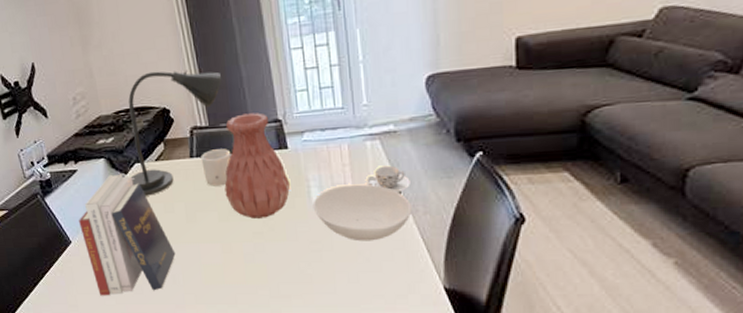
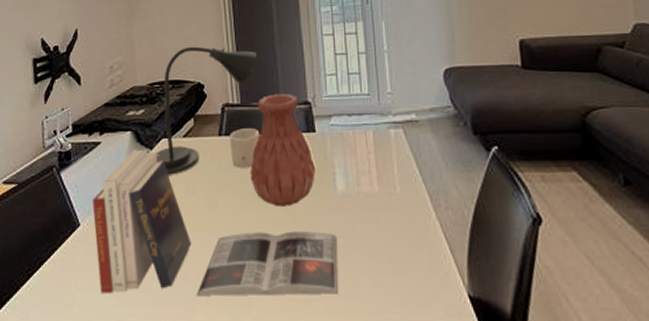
magazine: none [185,239,316,295] -> present [197,231,338,296]
bowl: present [313,184,412,242] -> none [337,173,434,238]
teacup: present [366,165,410,193] -> none [390,155,432,185]

